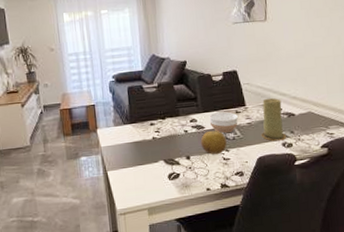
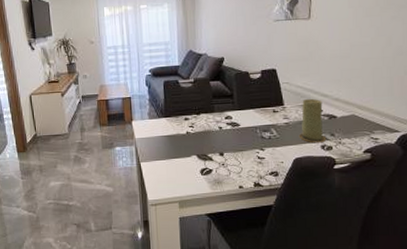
fruit: present [200,130,227,155] -> none [235,128,262,153]
bowl: present [209,112,239,134] -> none [245,110,276,132]

